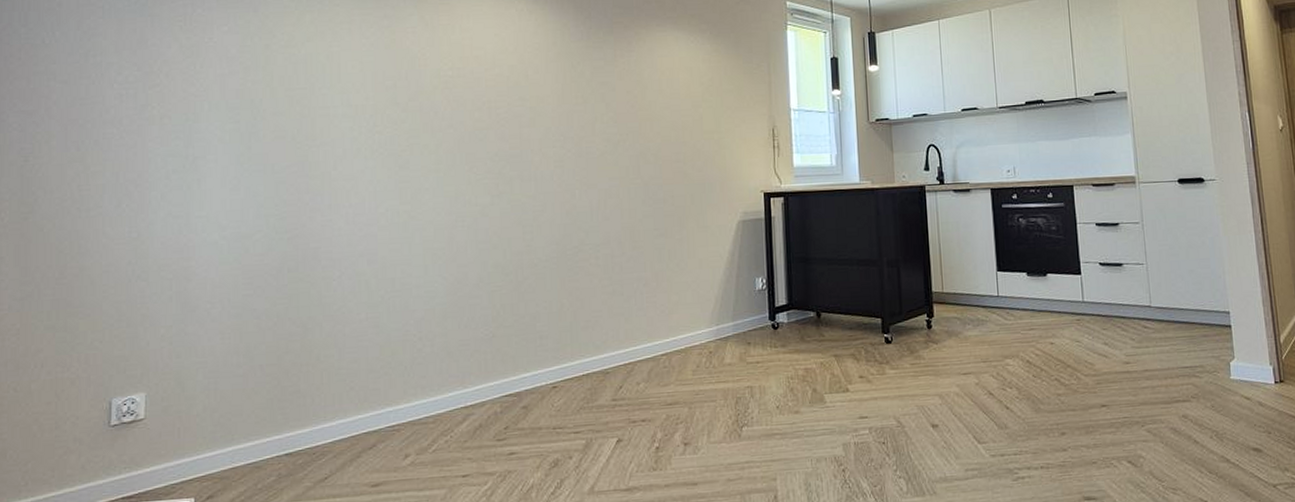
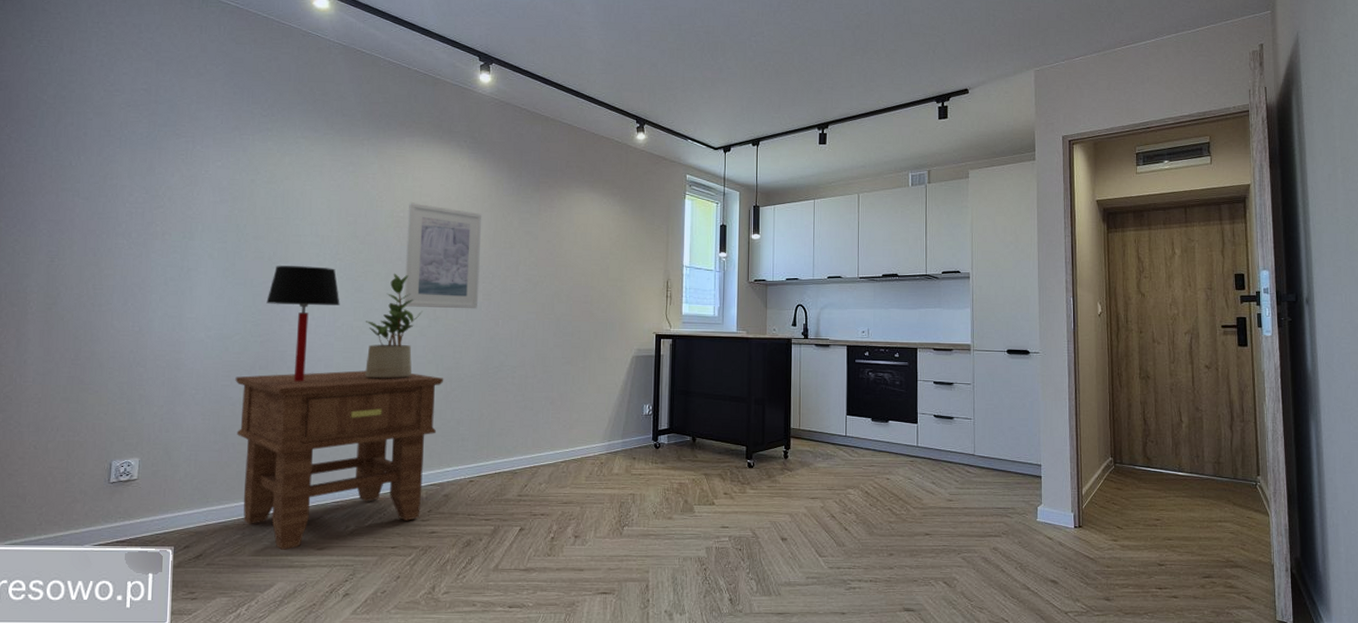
side table: none [259,262,514,491] -> present [235,370,444,550]
table lamp: none [292,143,382,284] -> present [266,266,340,382]
potted plant: none [415,143,482,273] -> present [365,273,422,379]
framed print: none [457,58,550,183] -> present [403,202,482,309]

